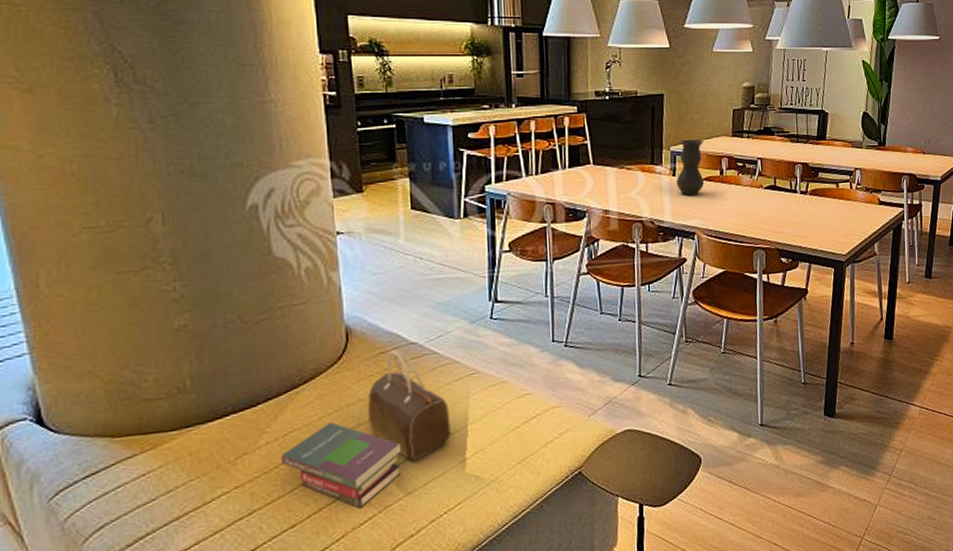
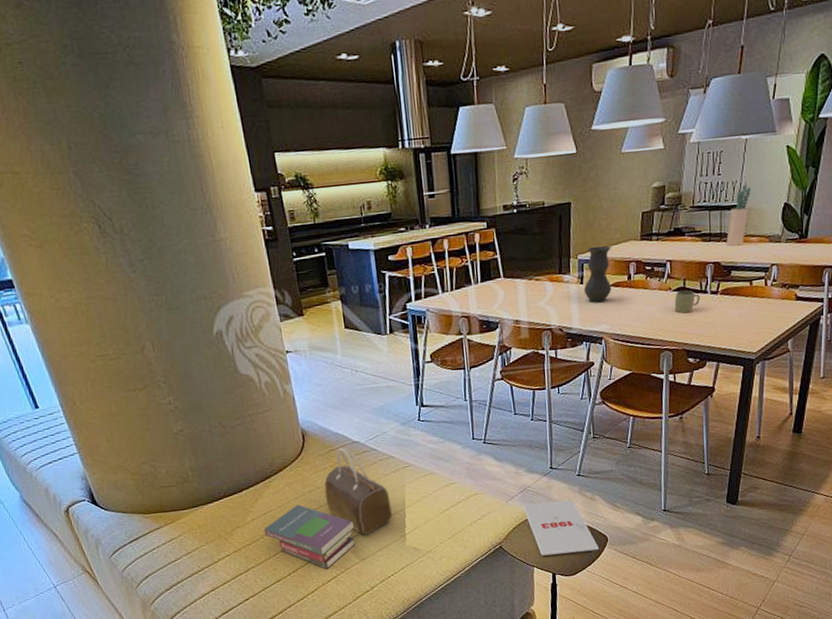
magazine: none [606,413,693,483] -> present [522,499,600,556]
mug: none [765,189,790,212] -> present [674,290,700,314]
vase: none [813,89,834,149] -> present [726,181,752,247]

